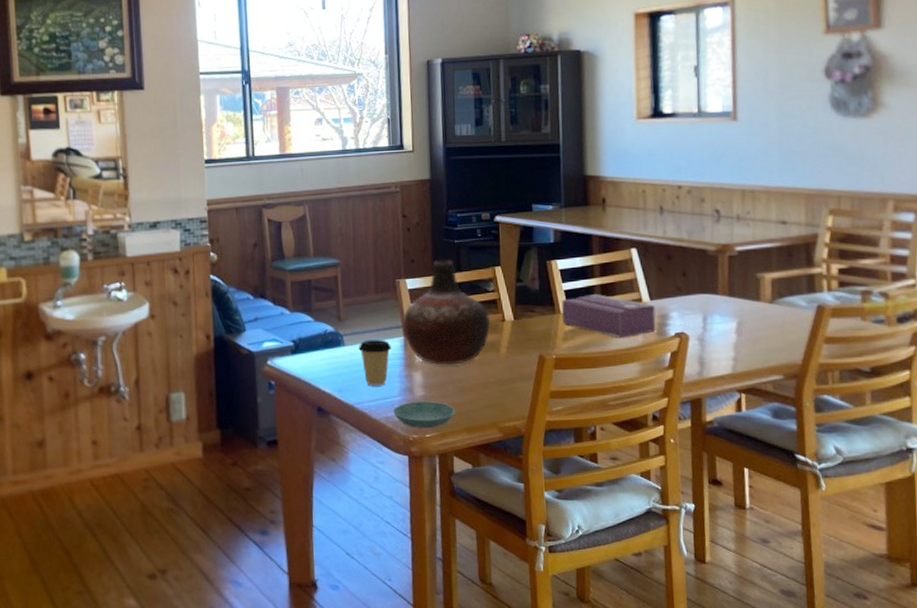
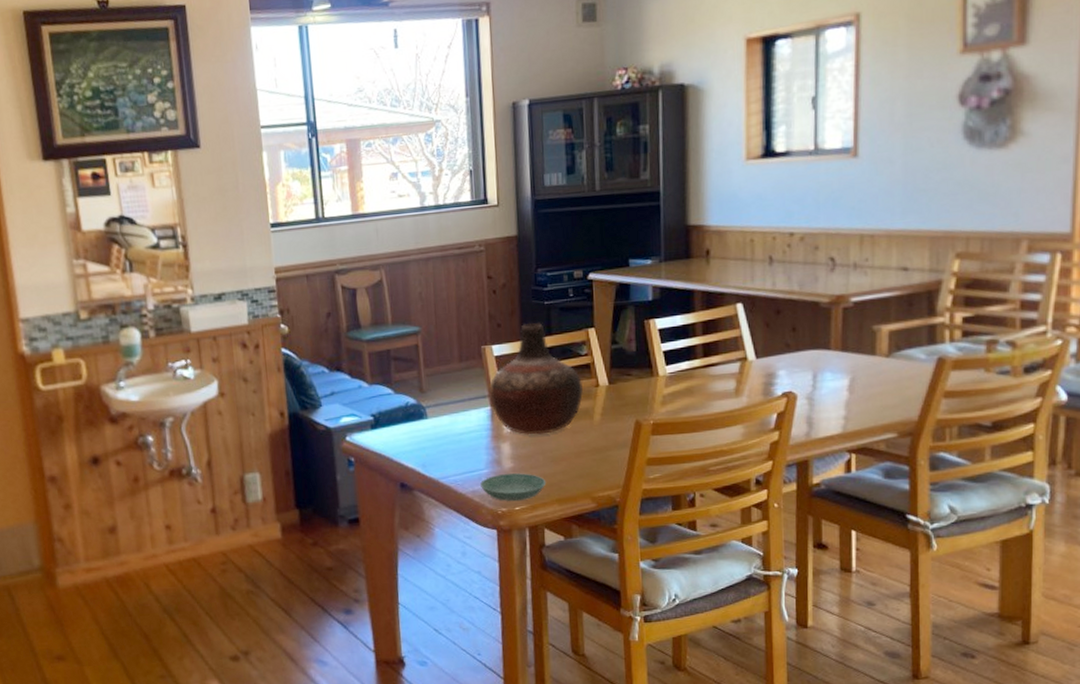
coffee cup: present [359,339,392,386] -> none [443,410,478,460]
tissue box: present [562,293,656,337] -> none [660,353,762,399]

